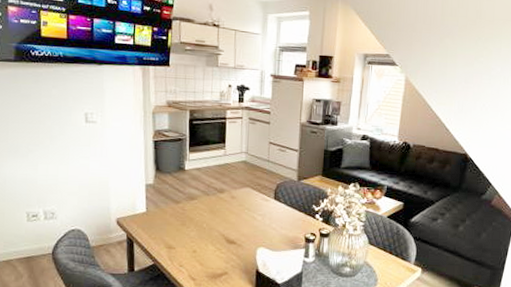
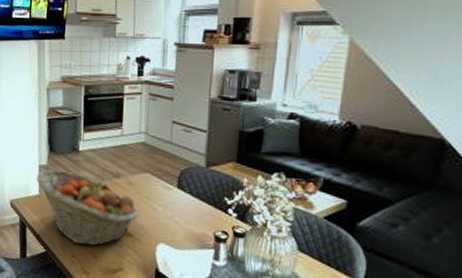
fruit basket: none [143,187,242,255] -> present [36,168,140,246]

